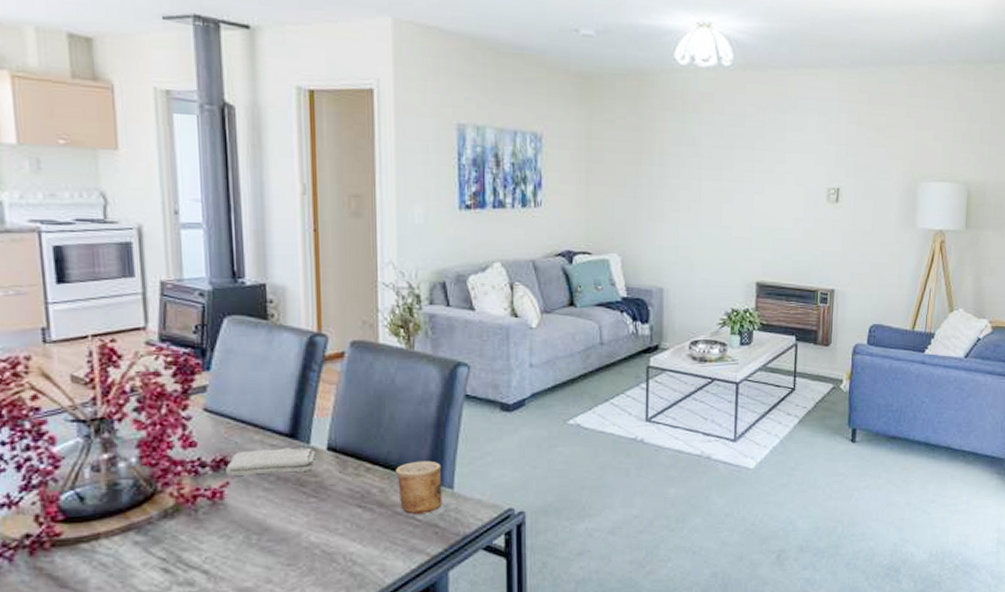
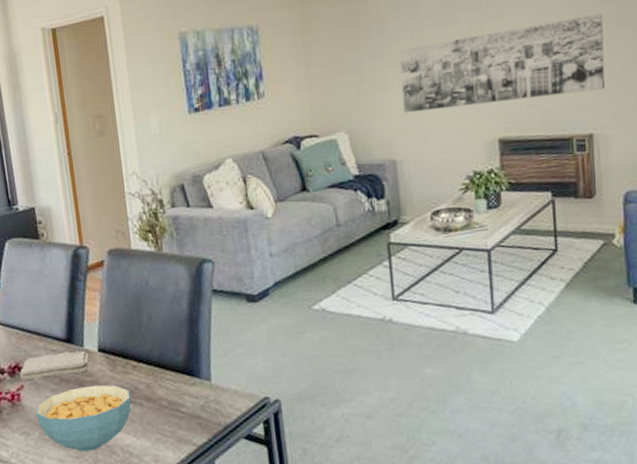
cereal bowl: none [241,486,360,559] -> present [35,385,131,452]
cup: present [395,460,442,515] -> none [157,355,202,407]
wall art: none [675,183,853,252] -> present [399,13,606,114]

